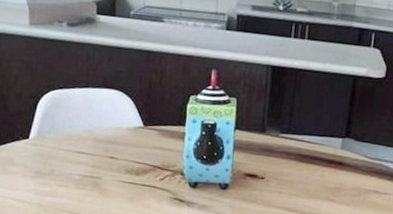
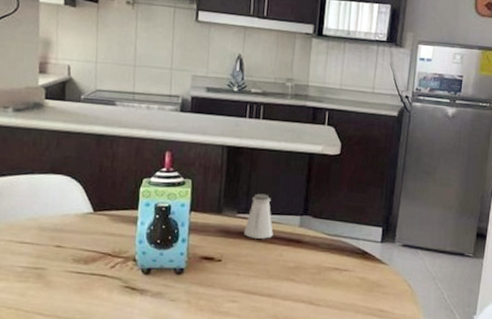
saltshaker: none [286,114,315,160] -> present [244,193,273,239]

